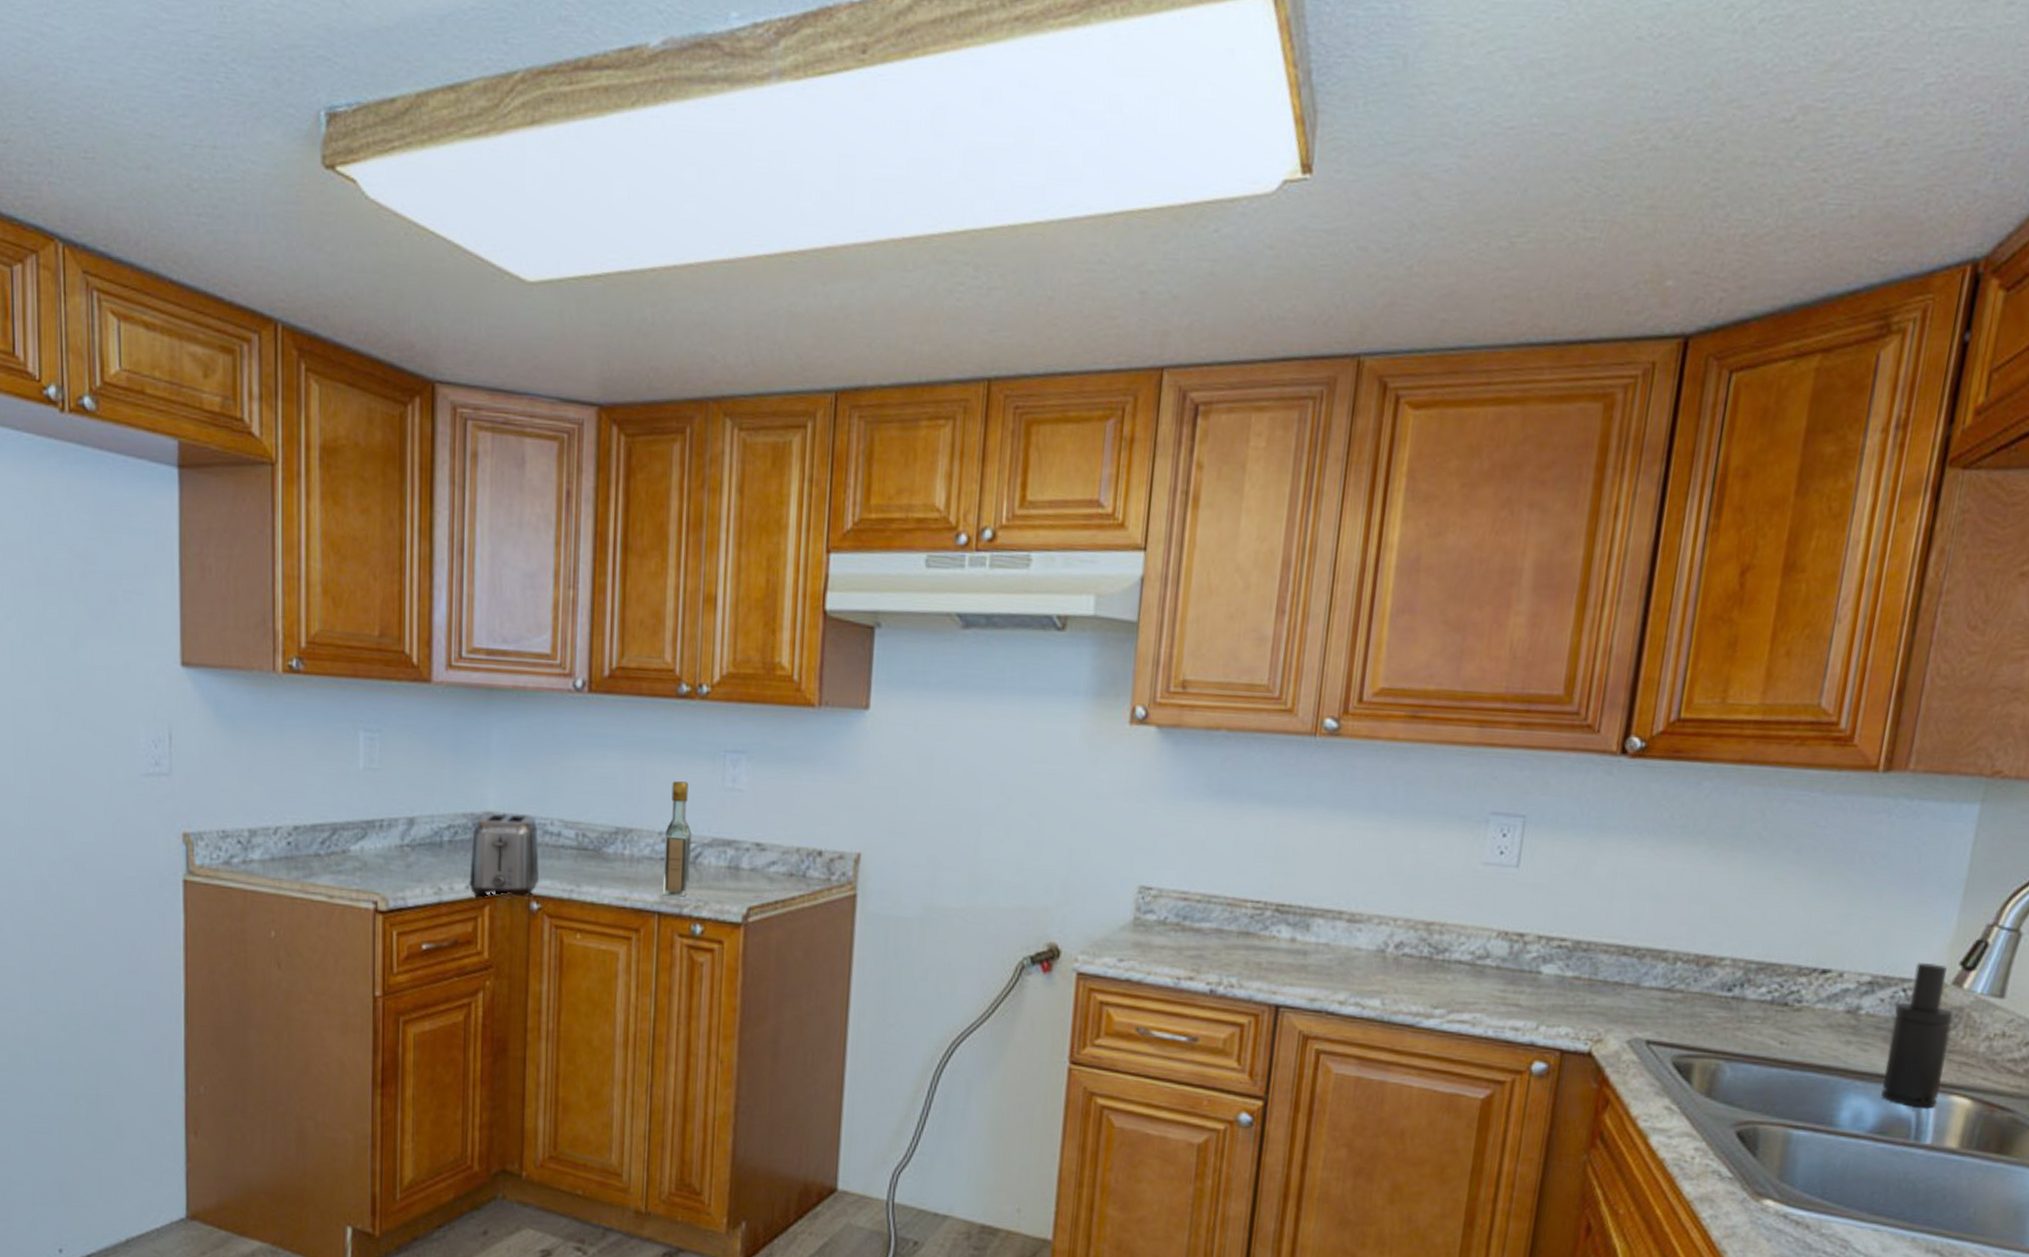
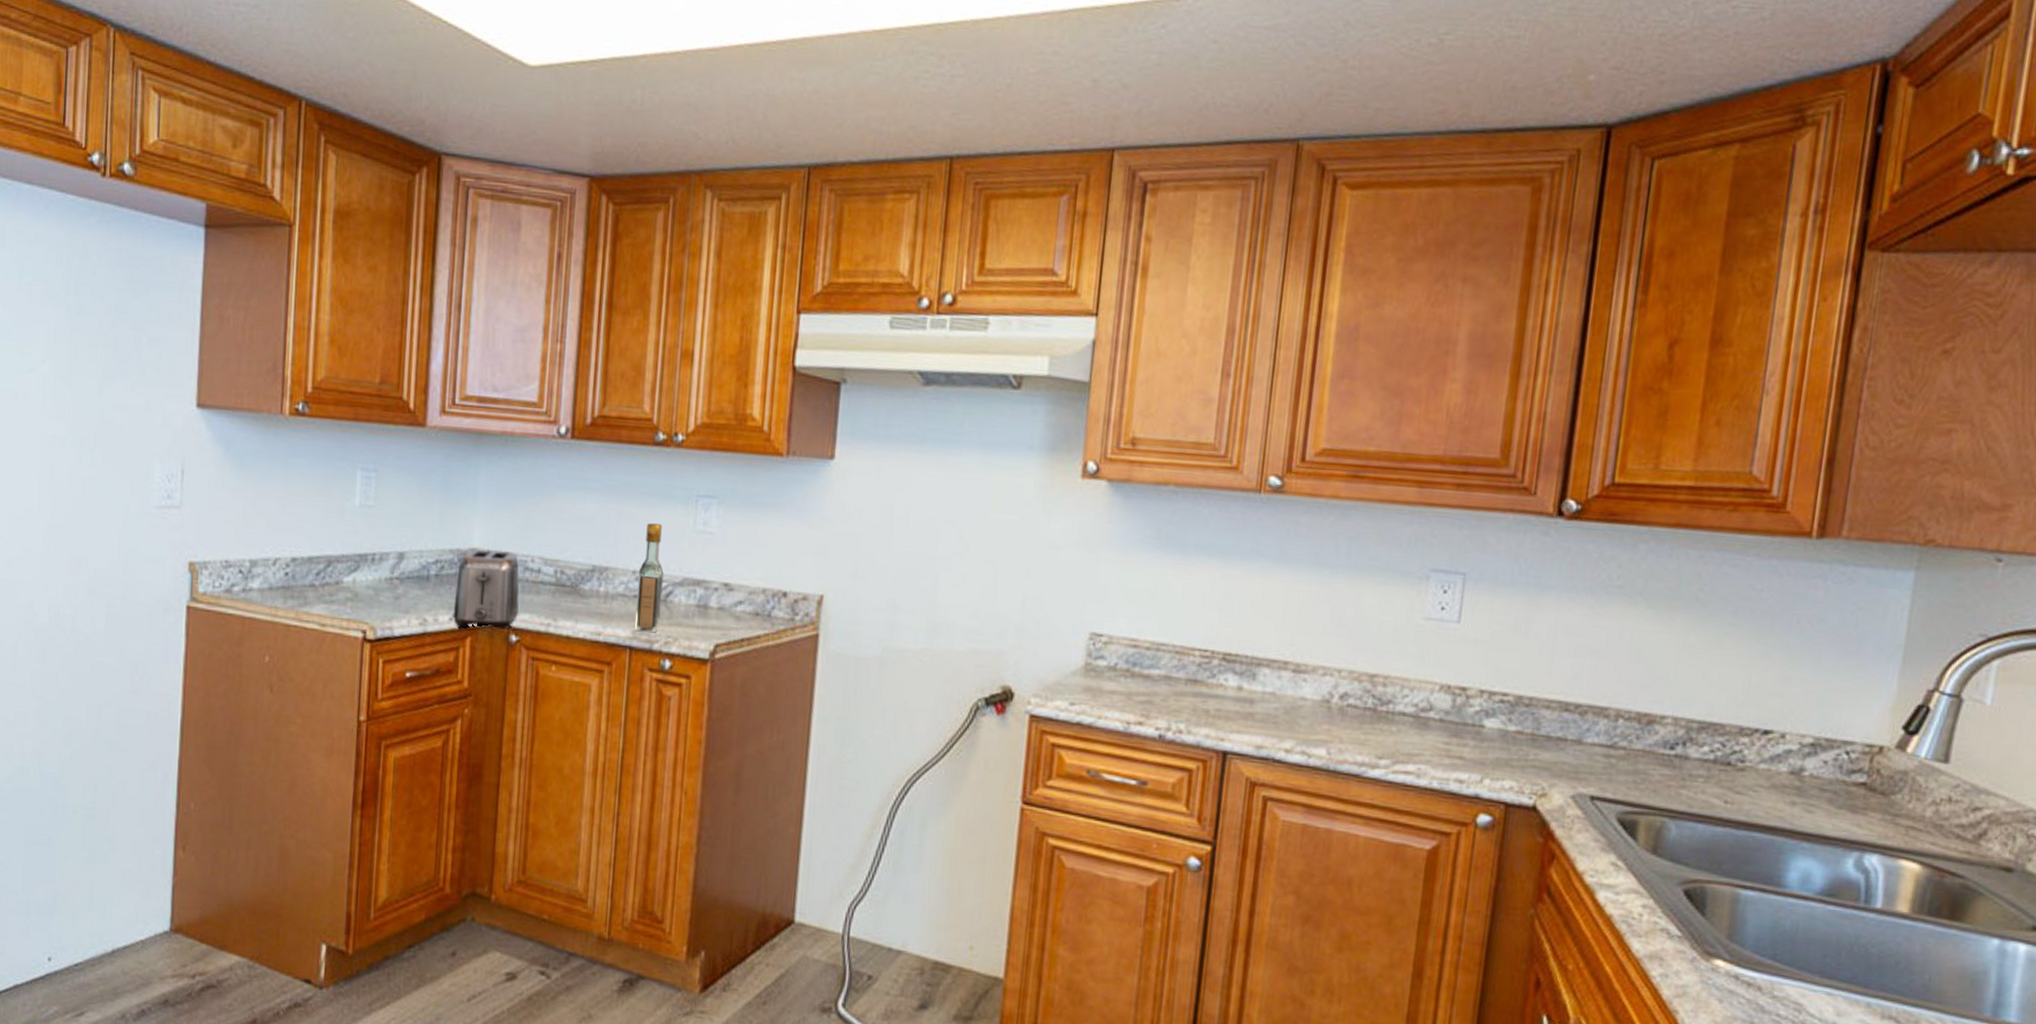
soap dispenser: present [1881,962,1954,1108] -> none [1829,726,1898,872]

